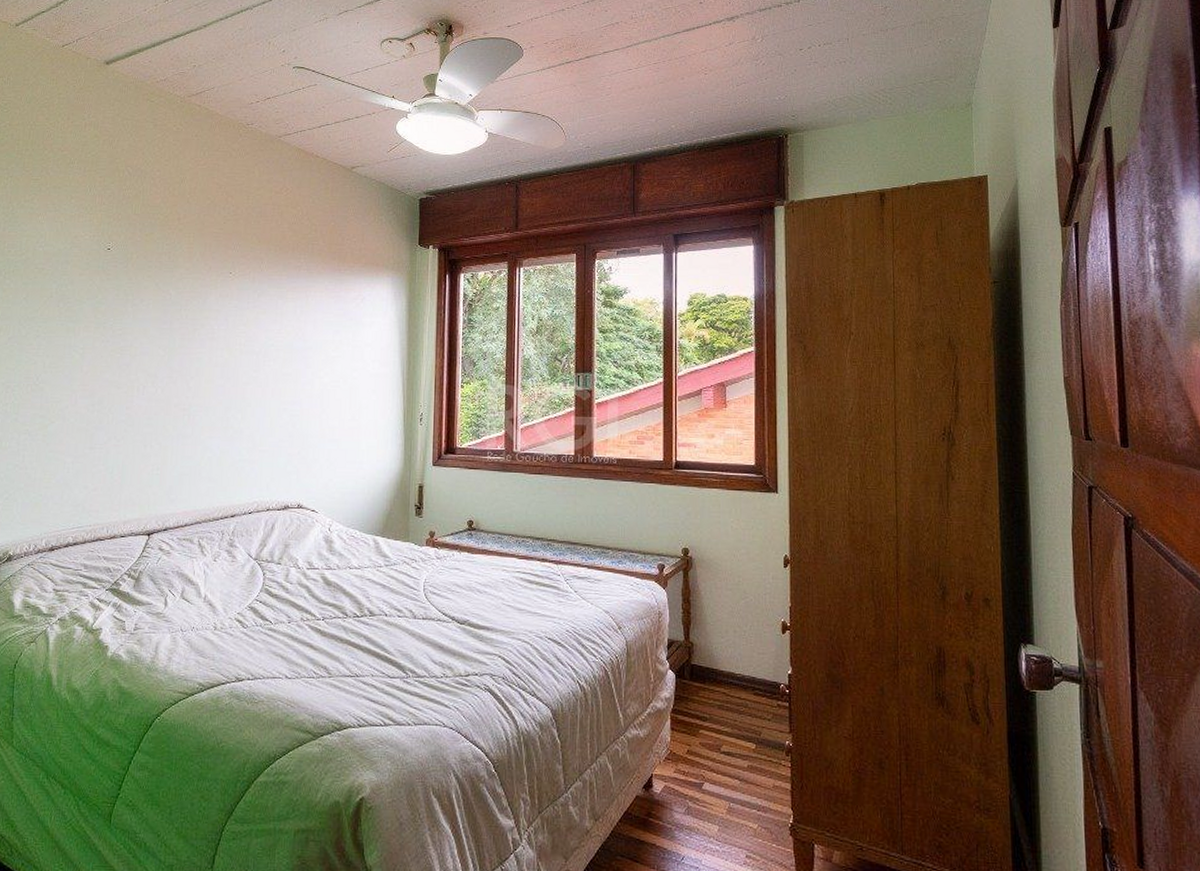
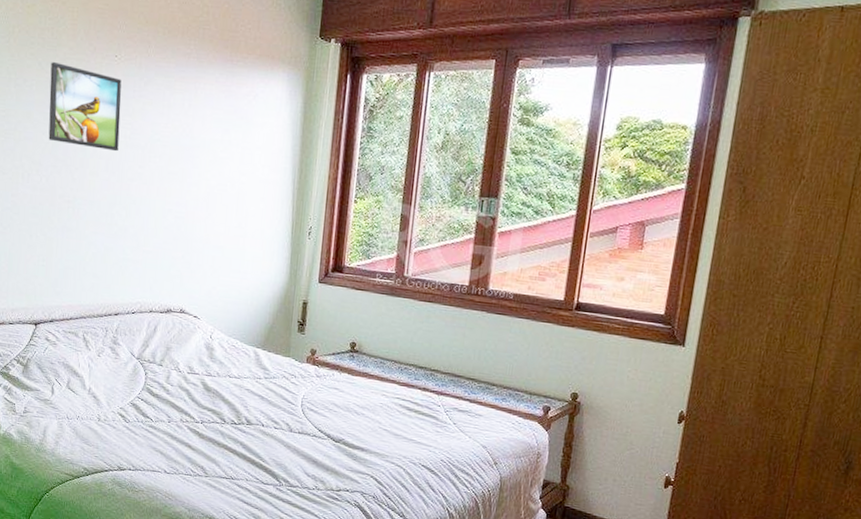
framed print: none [164,282,236,359] -> present [48,62,122,152]

